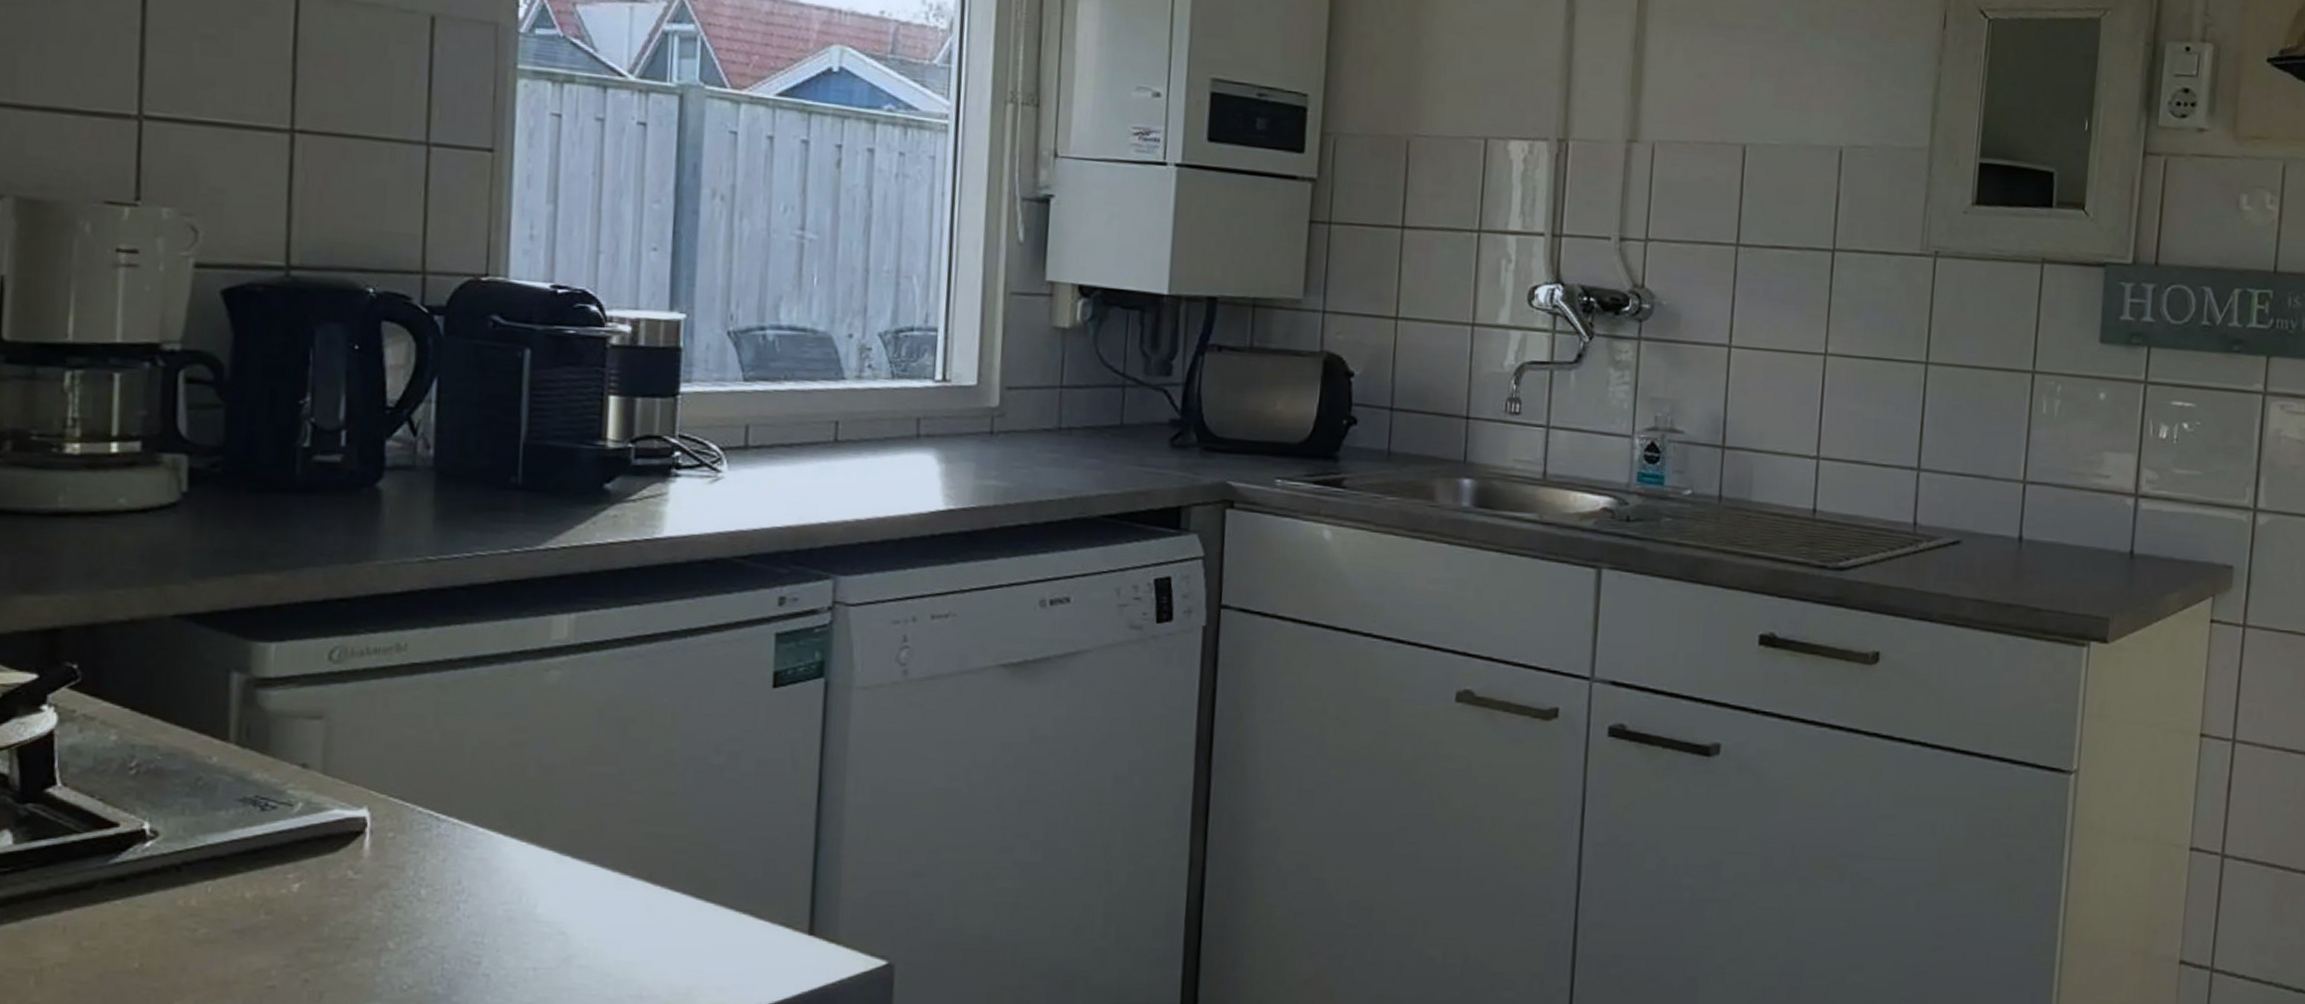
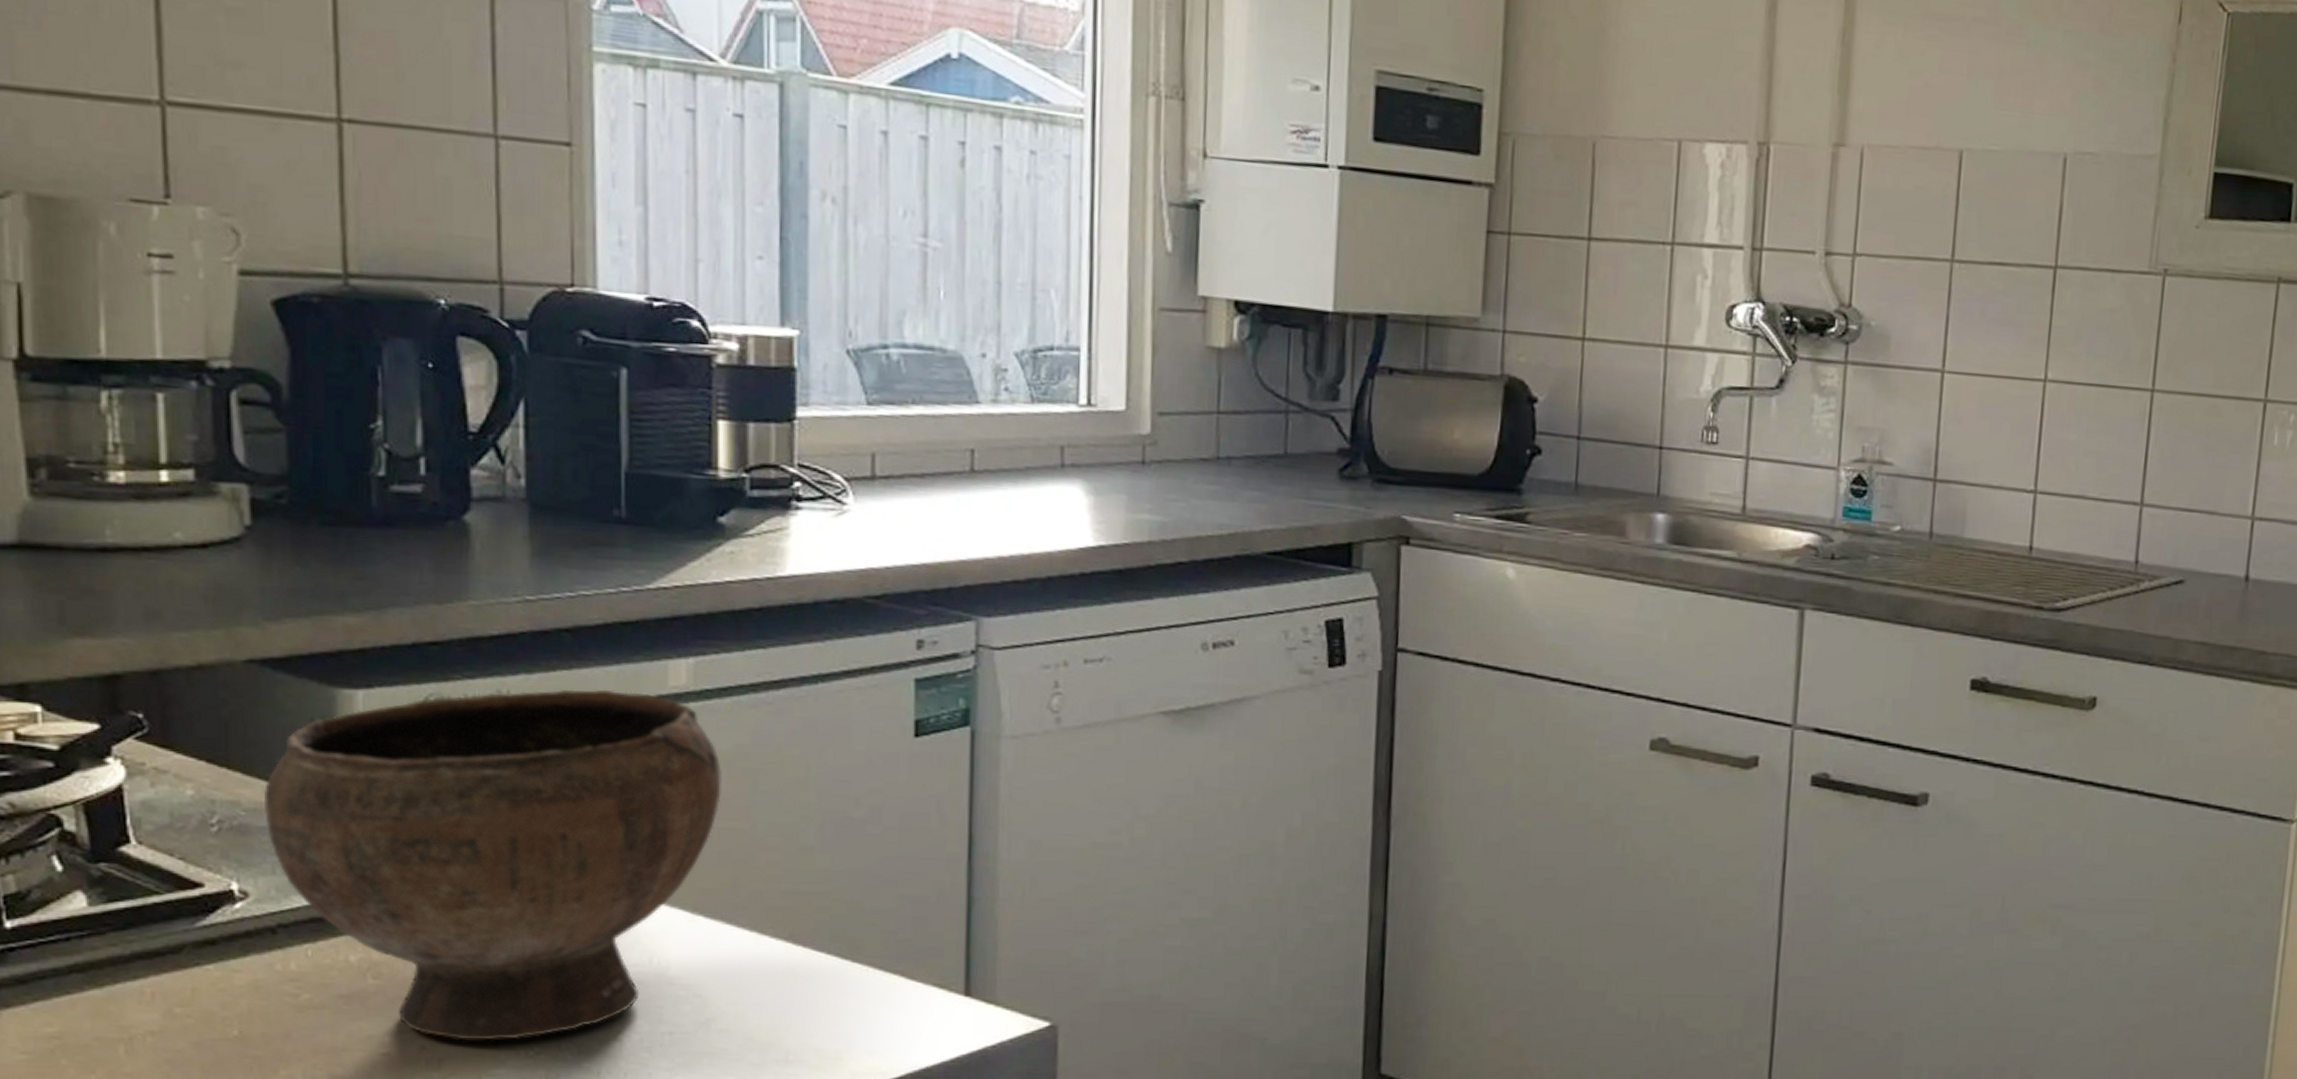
bowl: none [178,642,595,975] -> present [263,689,722,1041]

